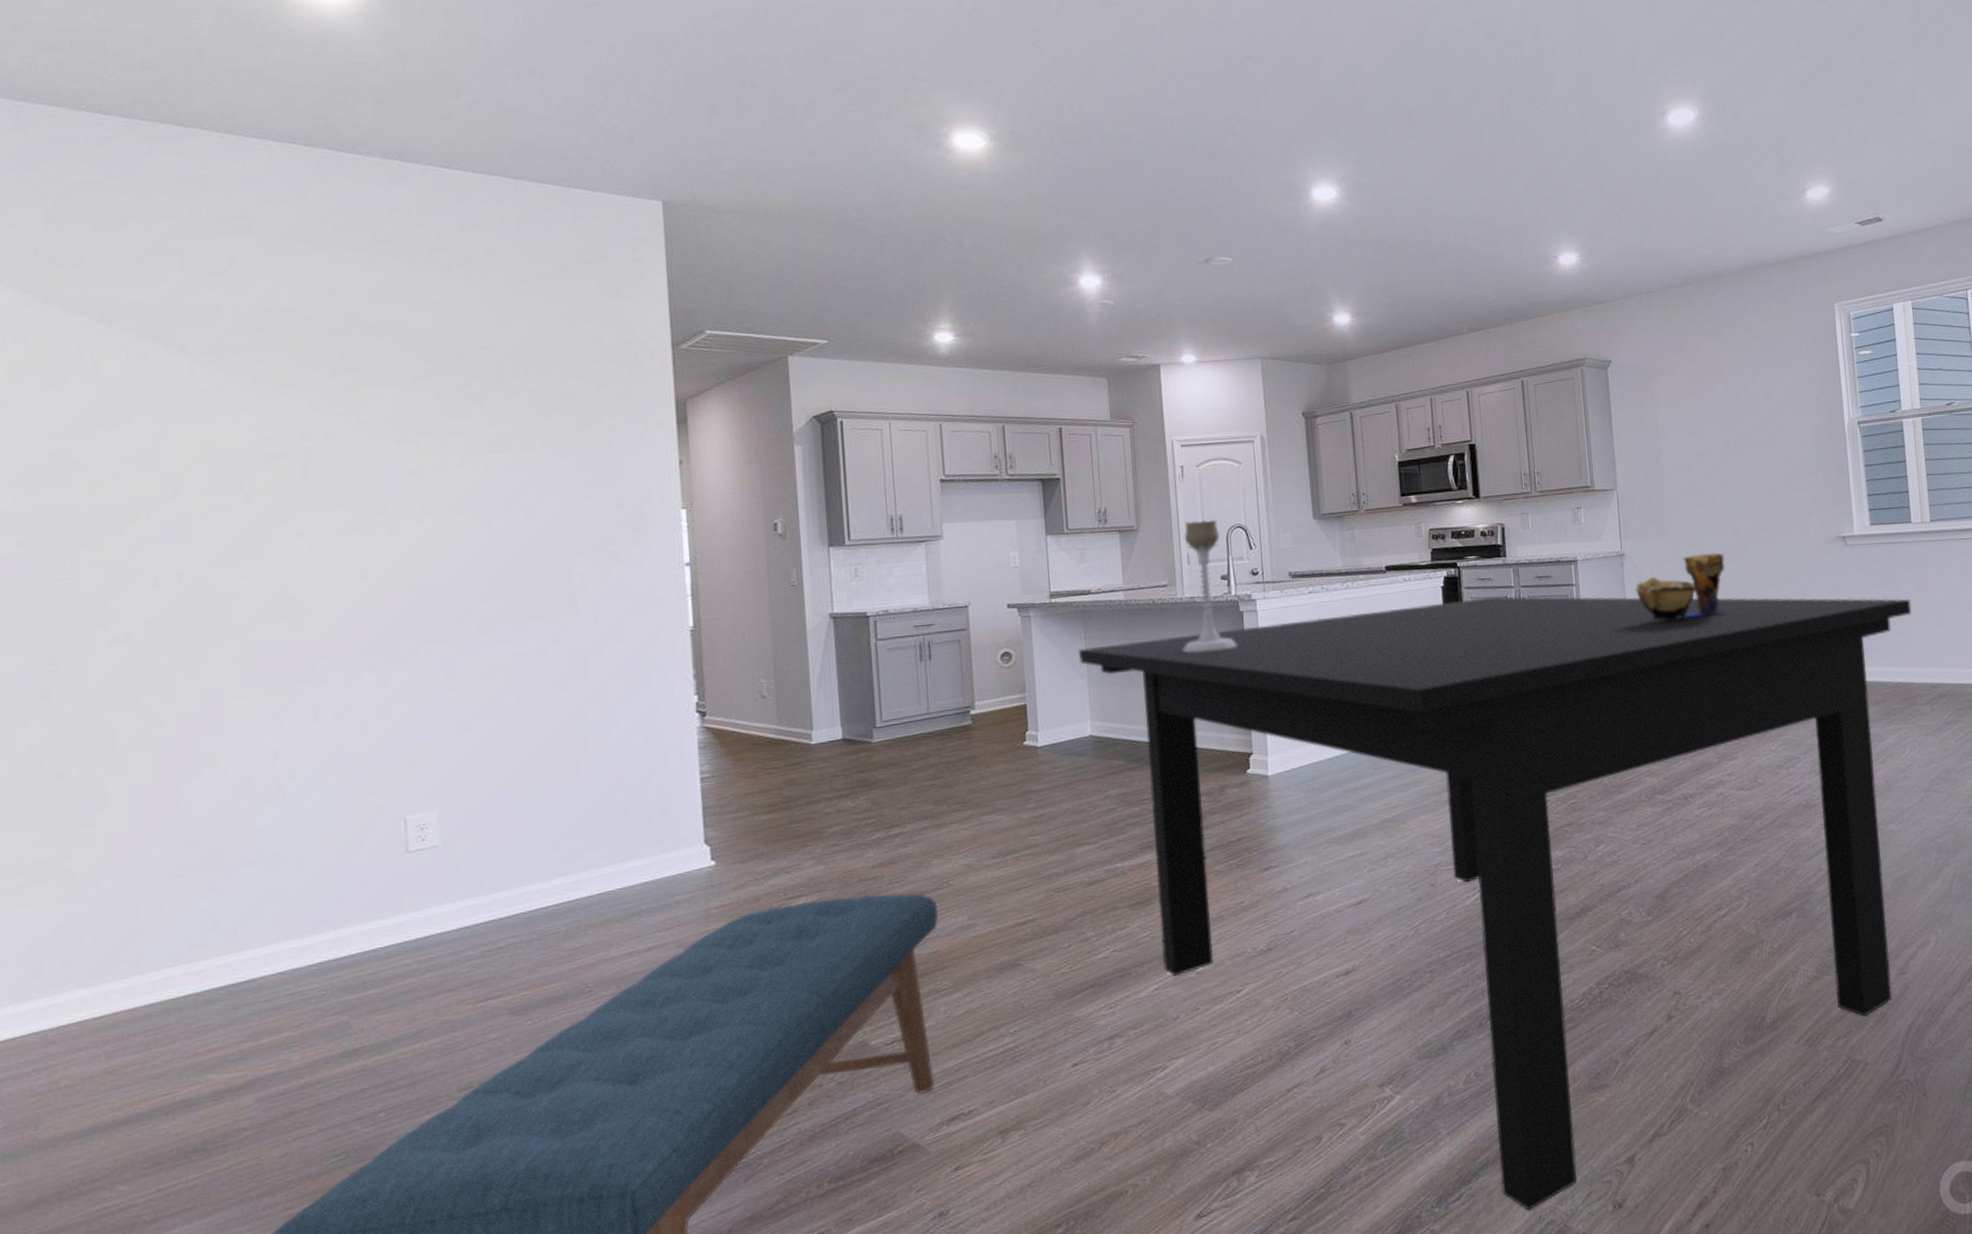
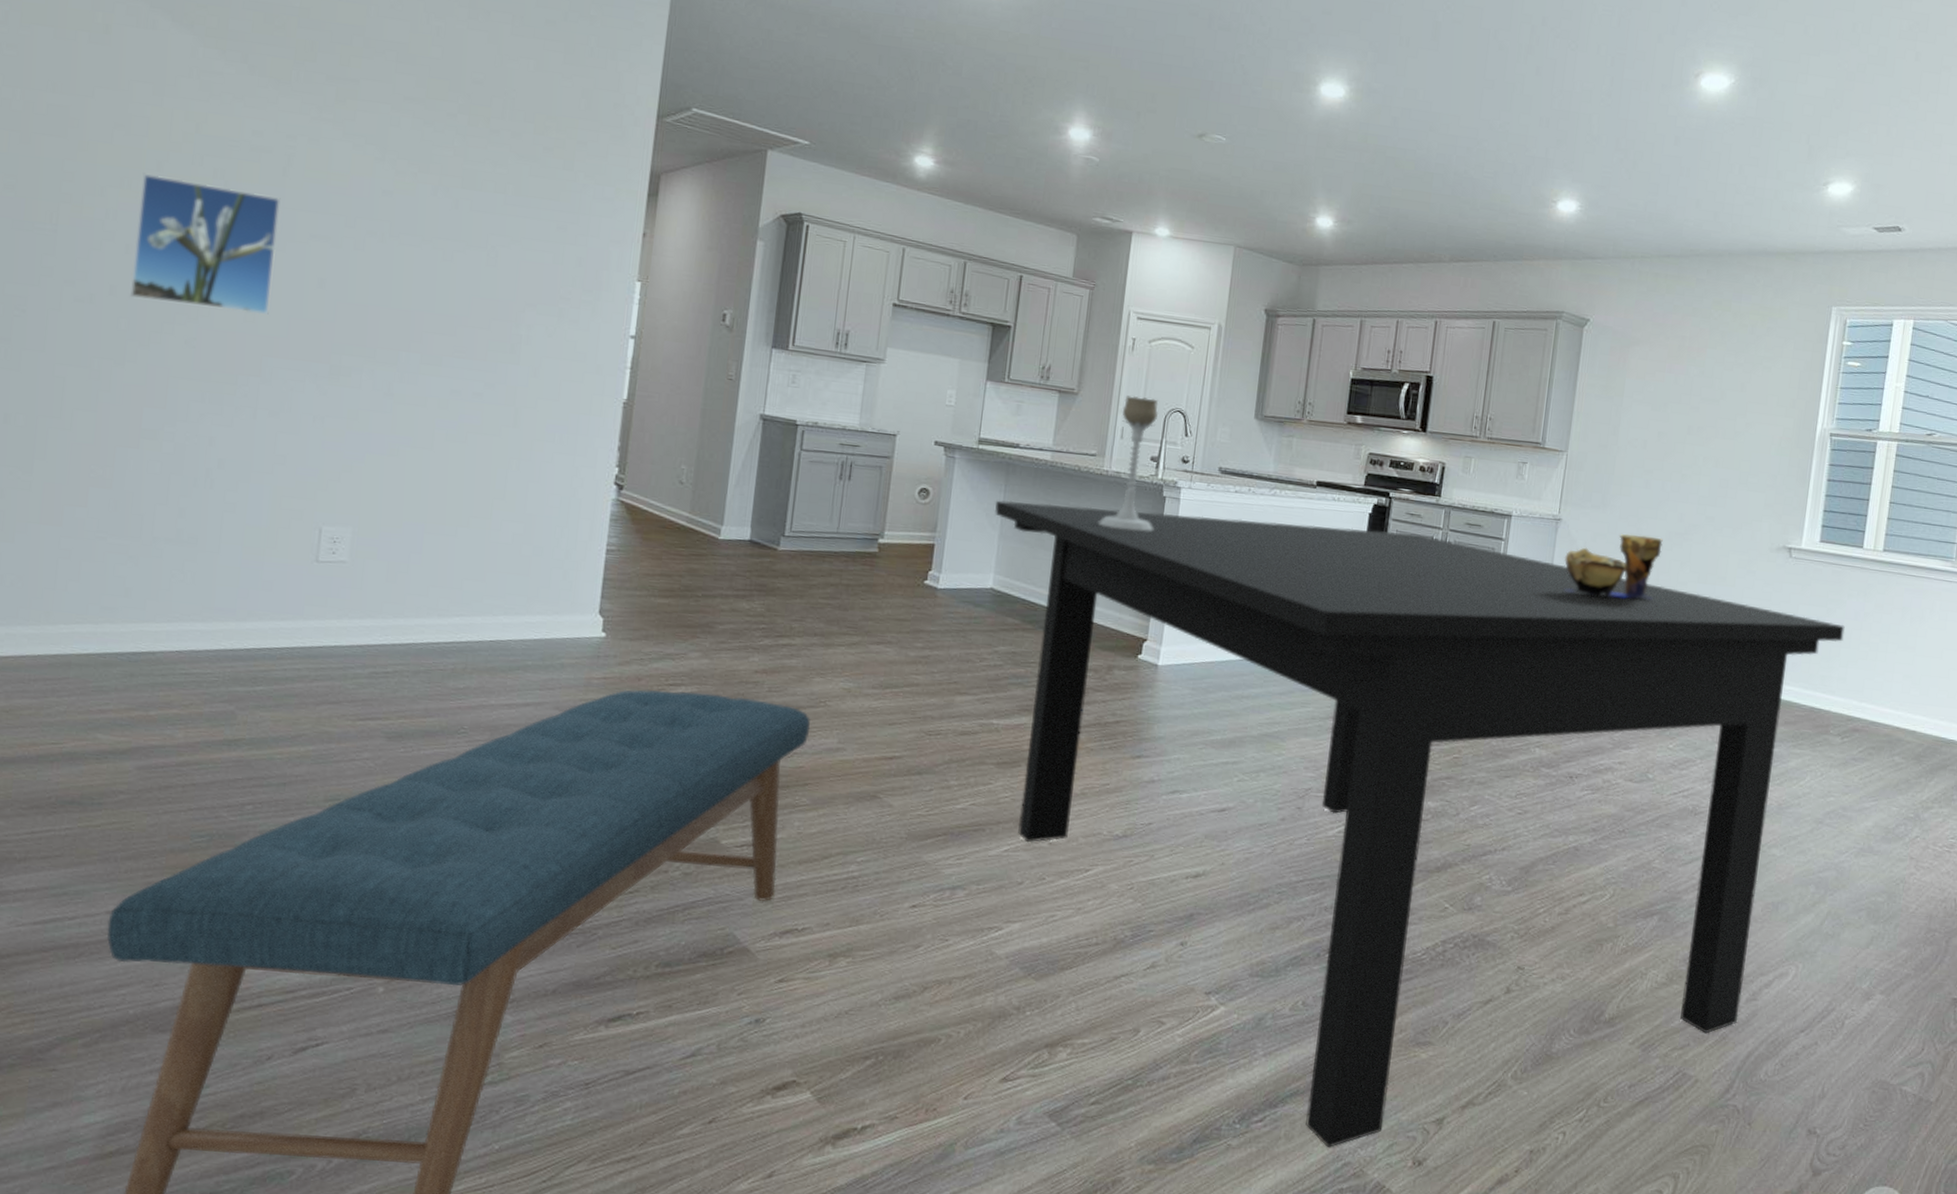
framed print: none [159,499,314,628] -> present [130,173,281,315]

